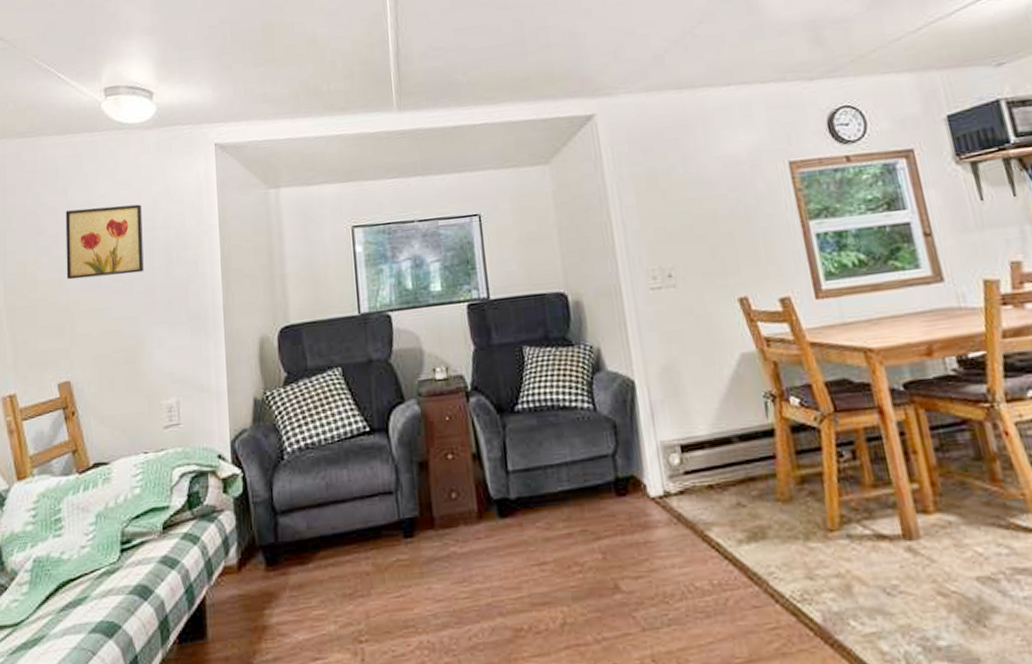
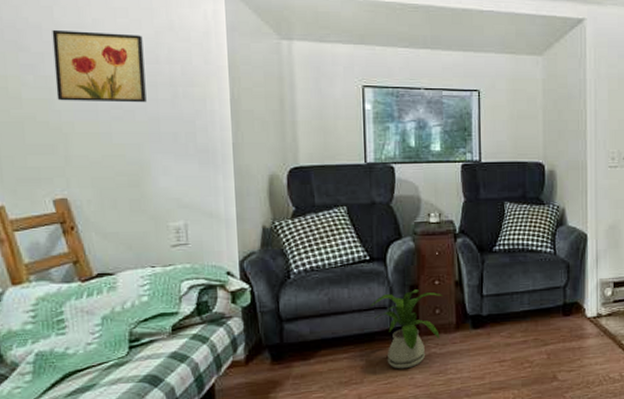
house plant: none [372,467,460,576] -> present [369,289,443,369]

